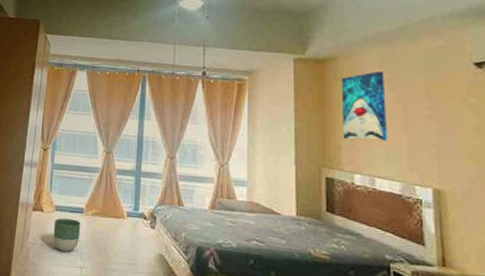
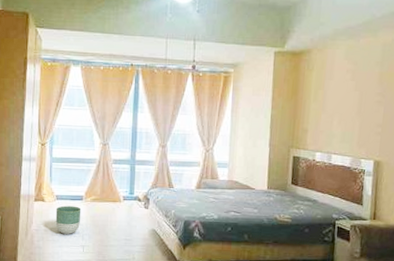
wall art: present [341,71,388,142] -> none [309,63,349,124]

